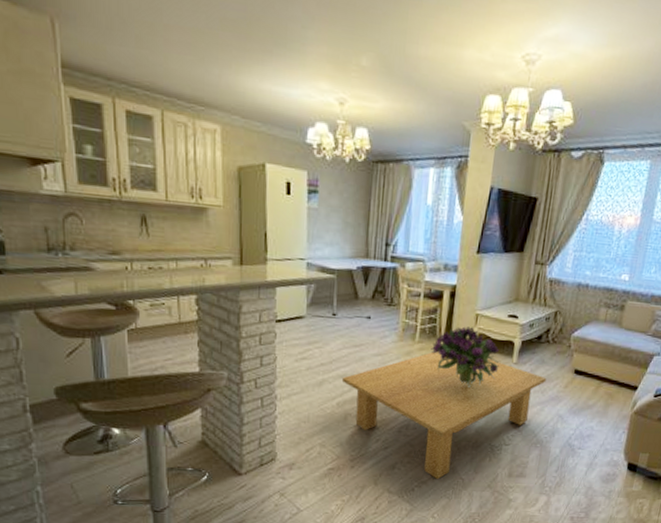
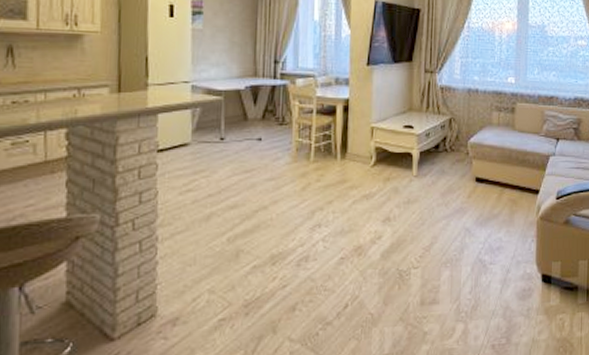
coffee table: present [341,351,547,480] -> none [231,170,449,319]
bouquet: present [431,326,499,387] -> none [327,141,399,207]

